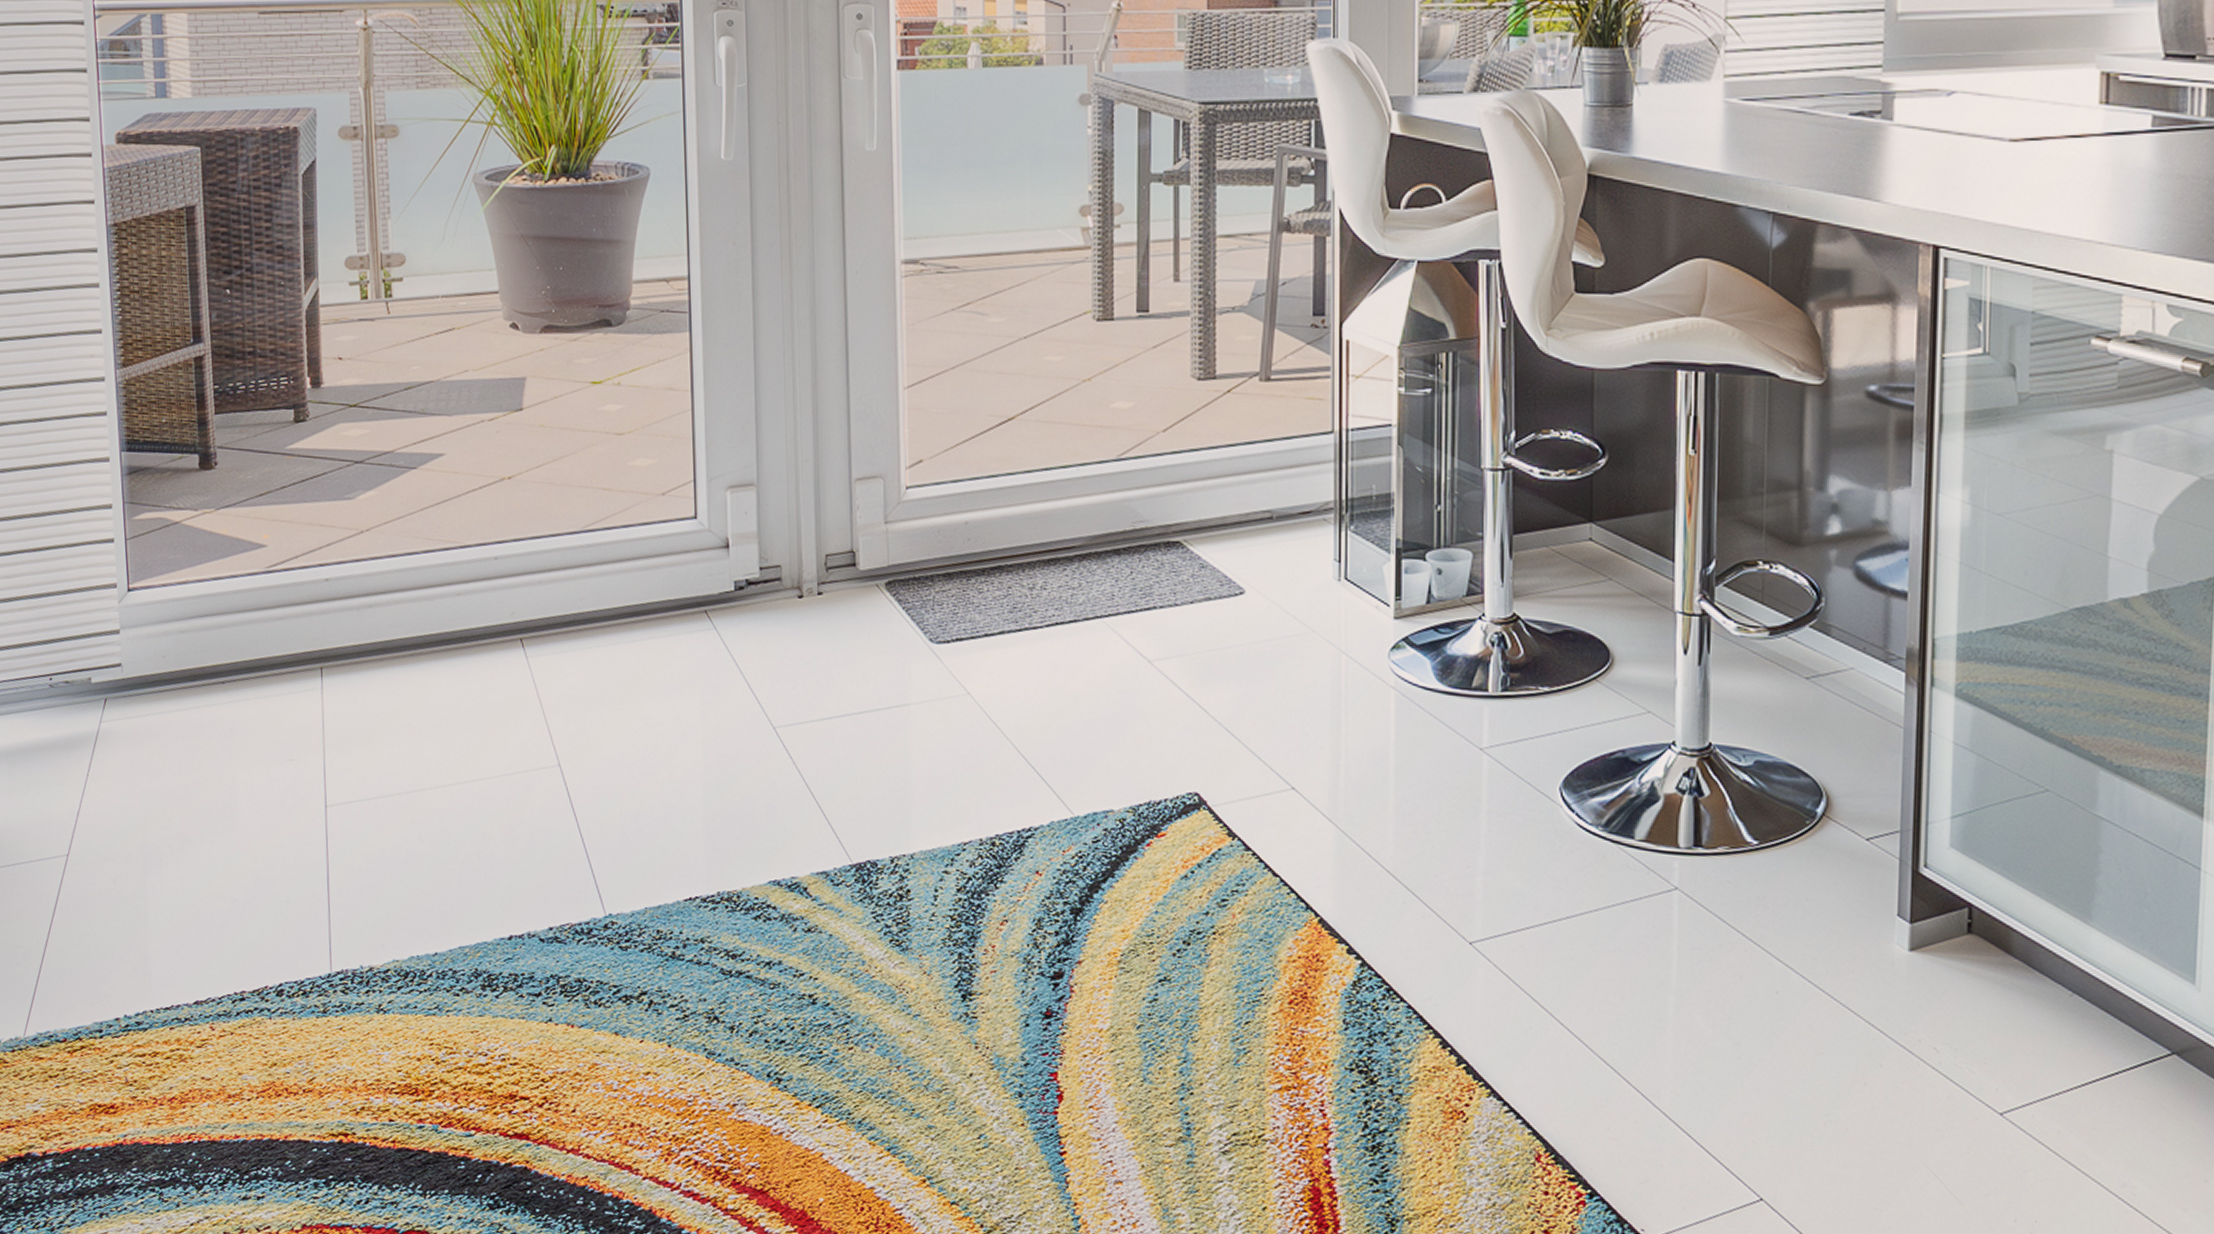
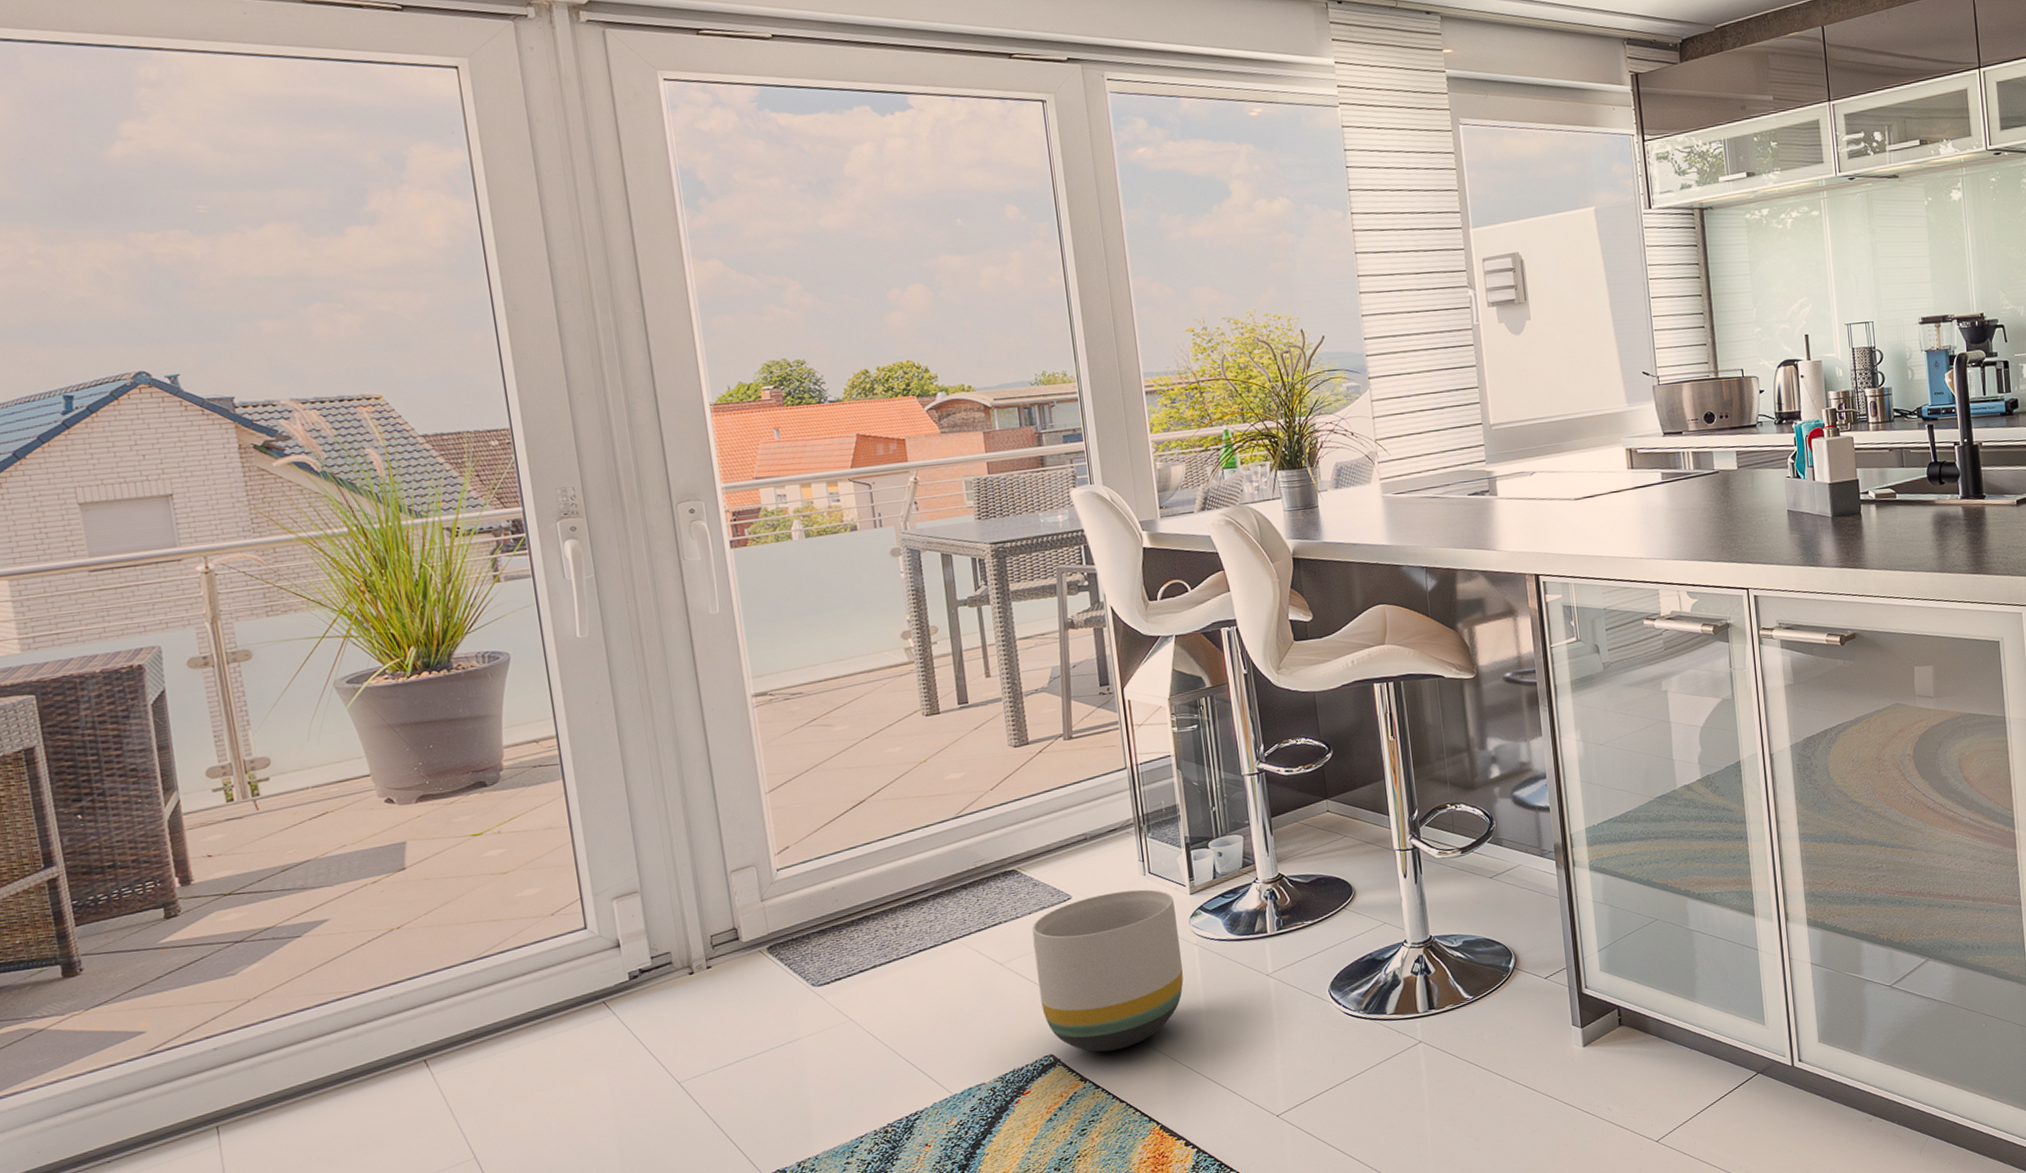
planter: none [1191,595,1373,806] -> present [1032,889,1184,1052]

